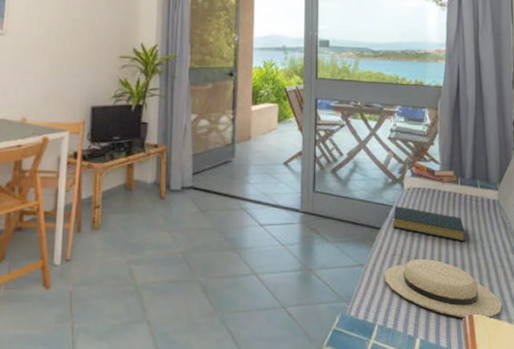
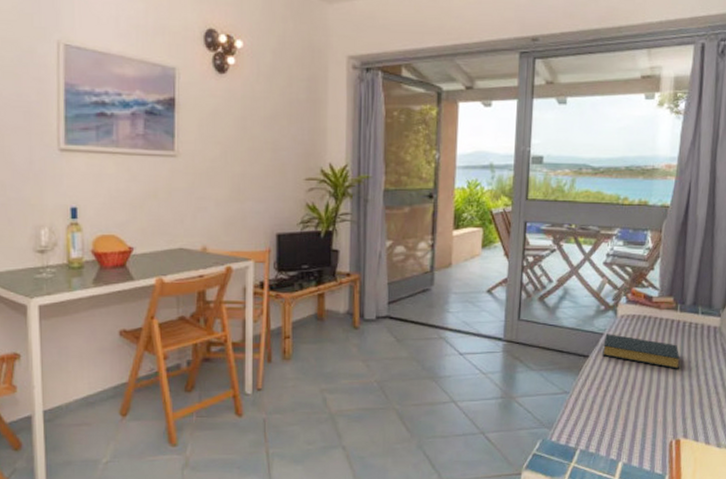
sunhat: present [384,258,502,318] -> none [589,385,712,443]

